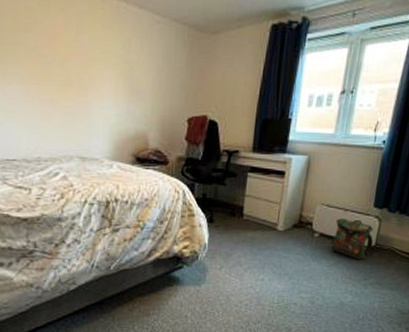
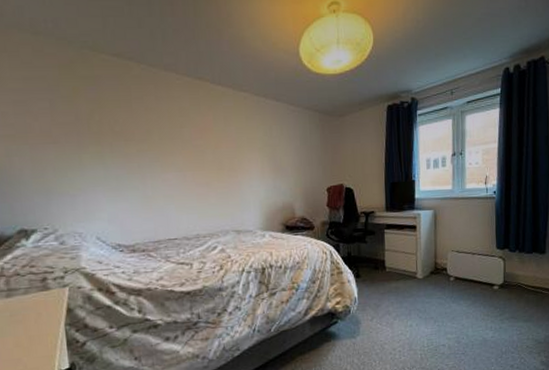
backpack: present [331,217,374,259] -> none [465,261,504,297]

